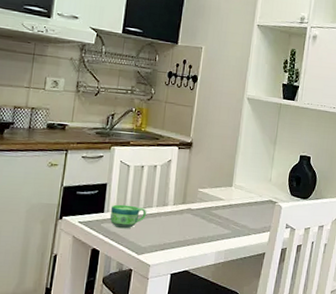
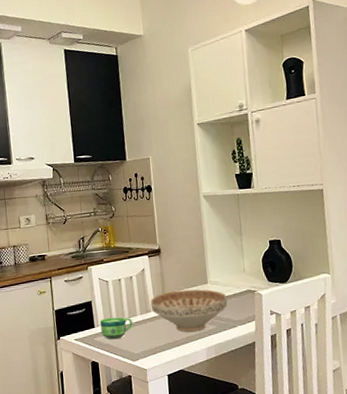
decorative bowl: none [169,188,248,234] -> present [150,289,228,333]

